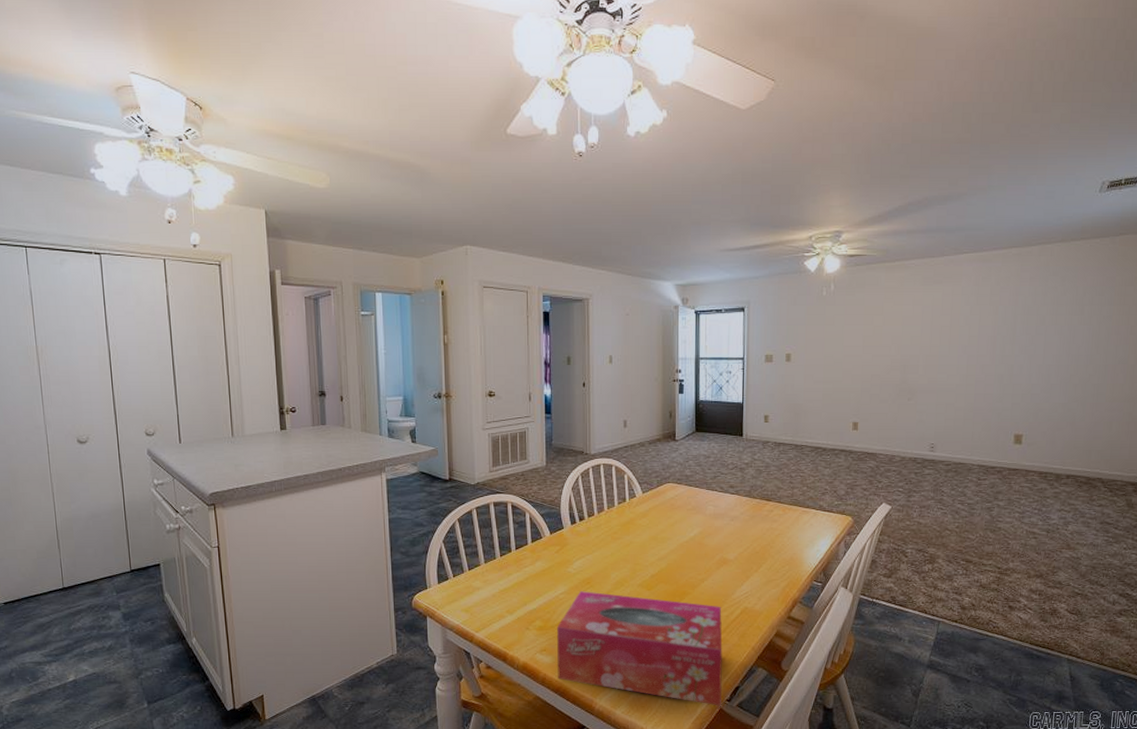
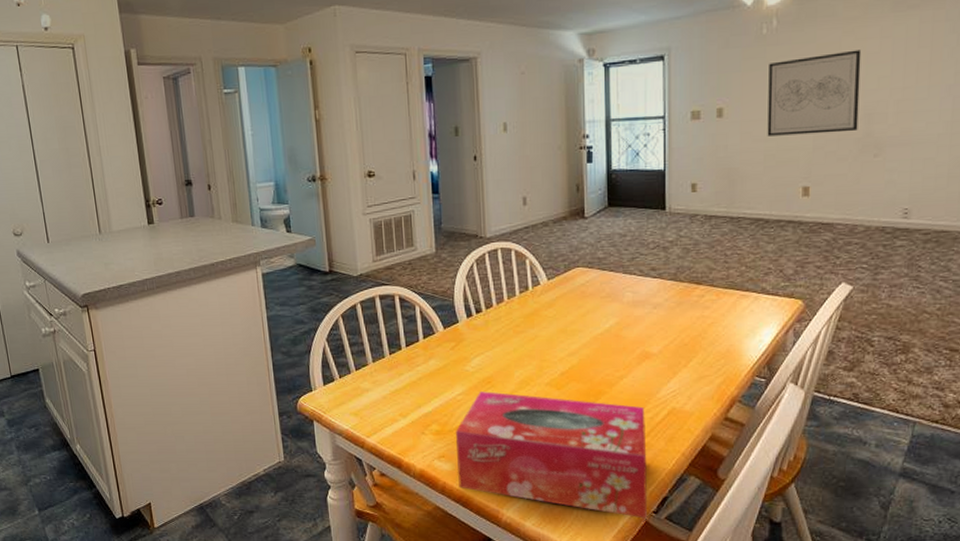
wall art: none [825,313,899,379] -> present [767,49,862,136]

